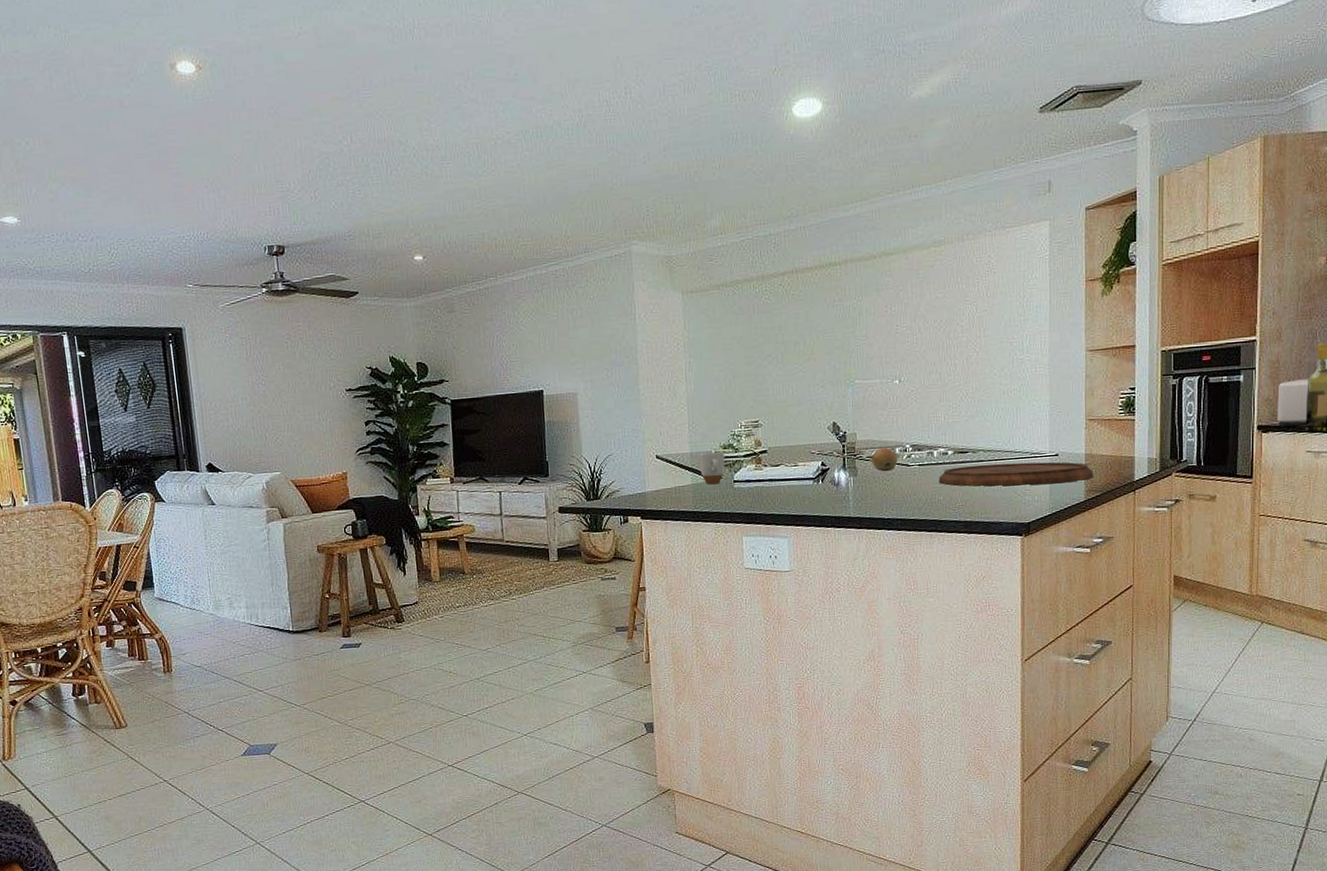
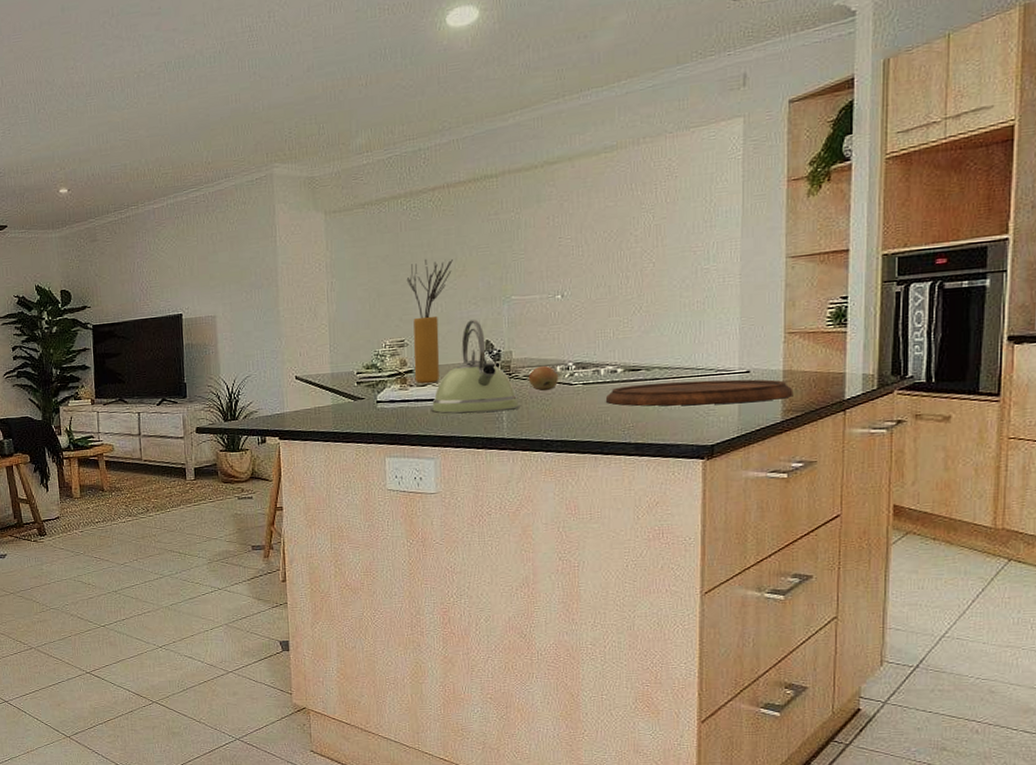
mug: present [699,451,725,485] -> none [340,372,368,405]
vase: none [759,341,802,464] -> present [406,258,453,383]
kettle: none [784,402,864,494] -> present [431,319,520,414]

